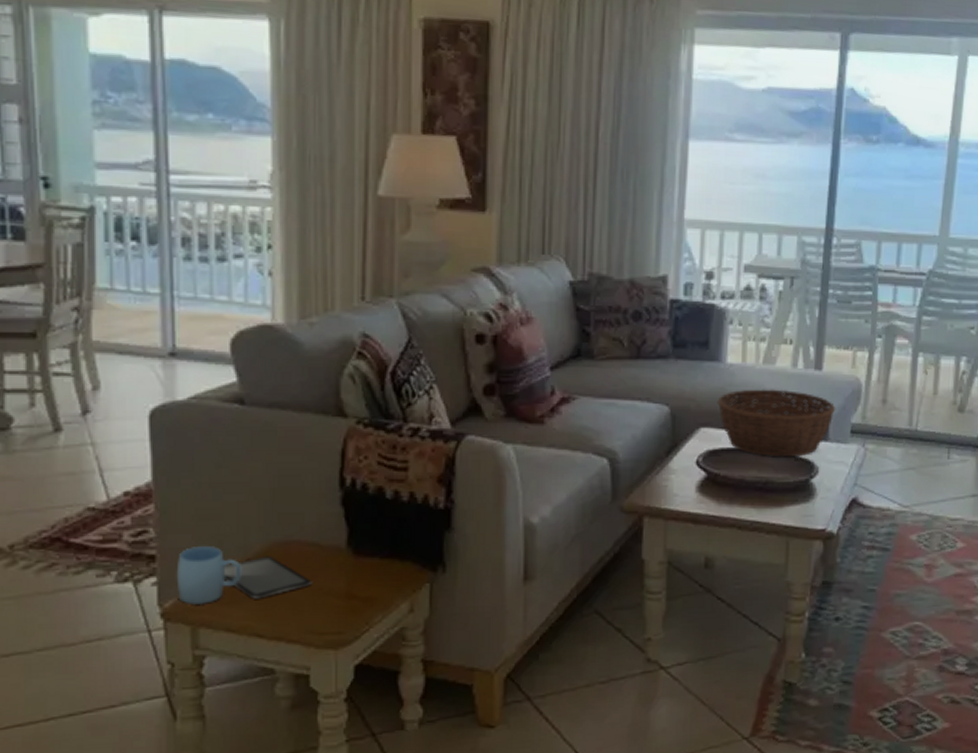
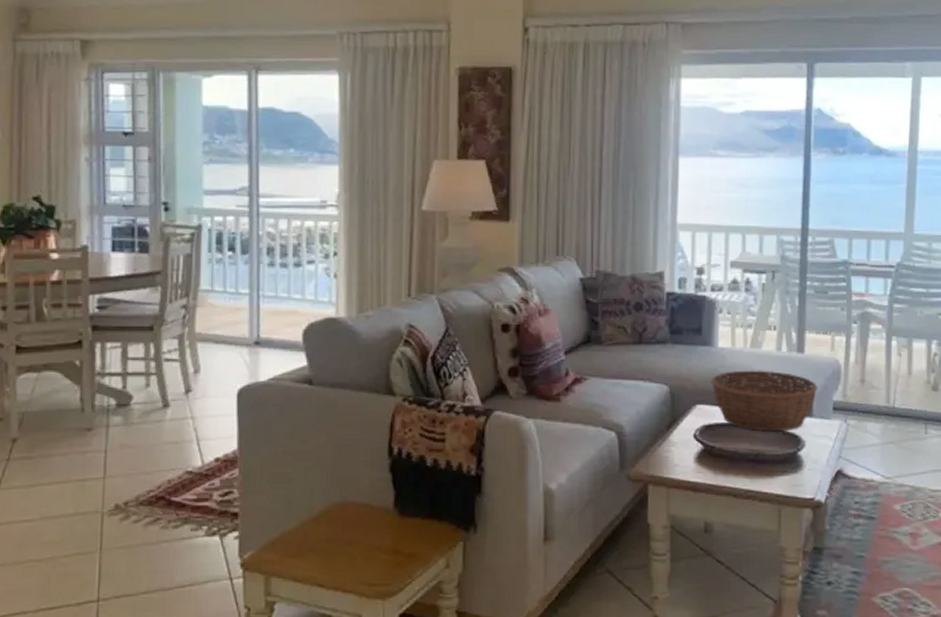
mug: present [176,546,242,606] -> none [254,506,307,558]
tablet: present [223,556,313,599] -> none [292,515,365,553]

